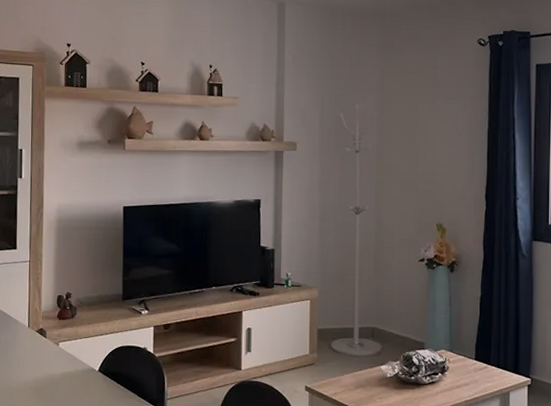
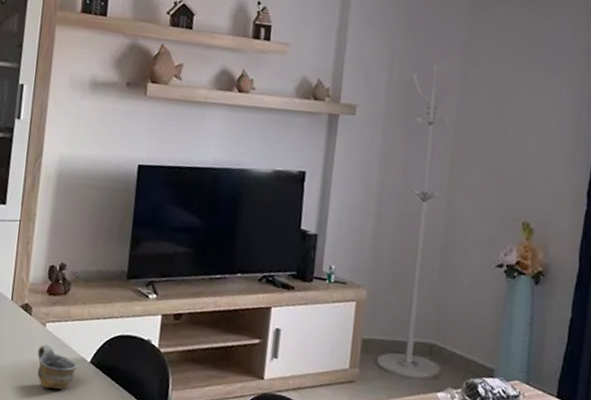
cup: none [54,360,88,396] -> present [37,344,77,389]

